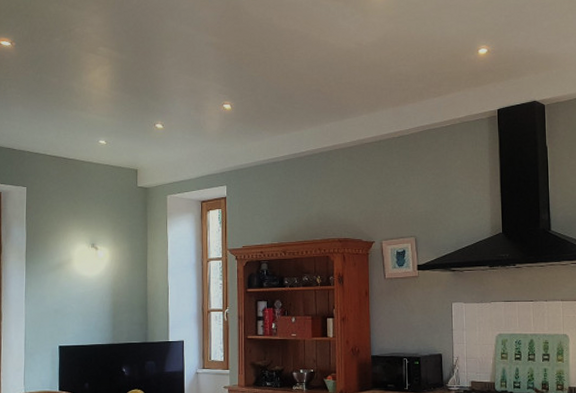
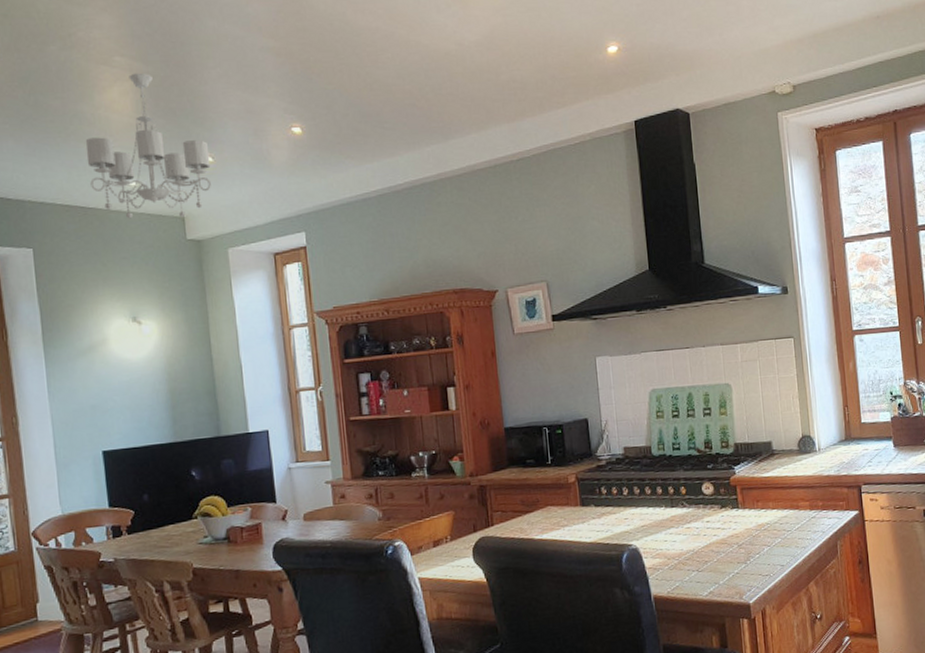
chandelier: none [72,59,161,169] -> present [85,73,211,219]

